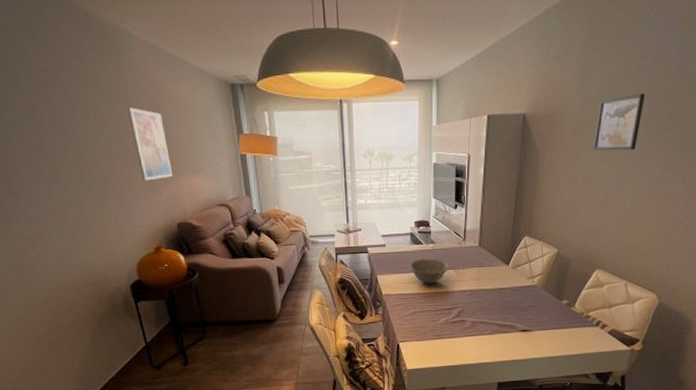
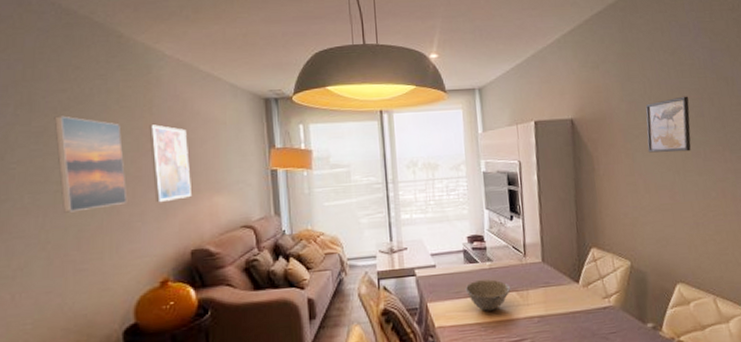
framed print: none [41,96,118,187] -> present [54,115,128,213]

